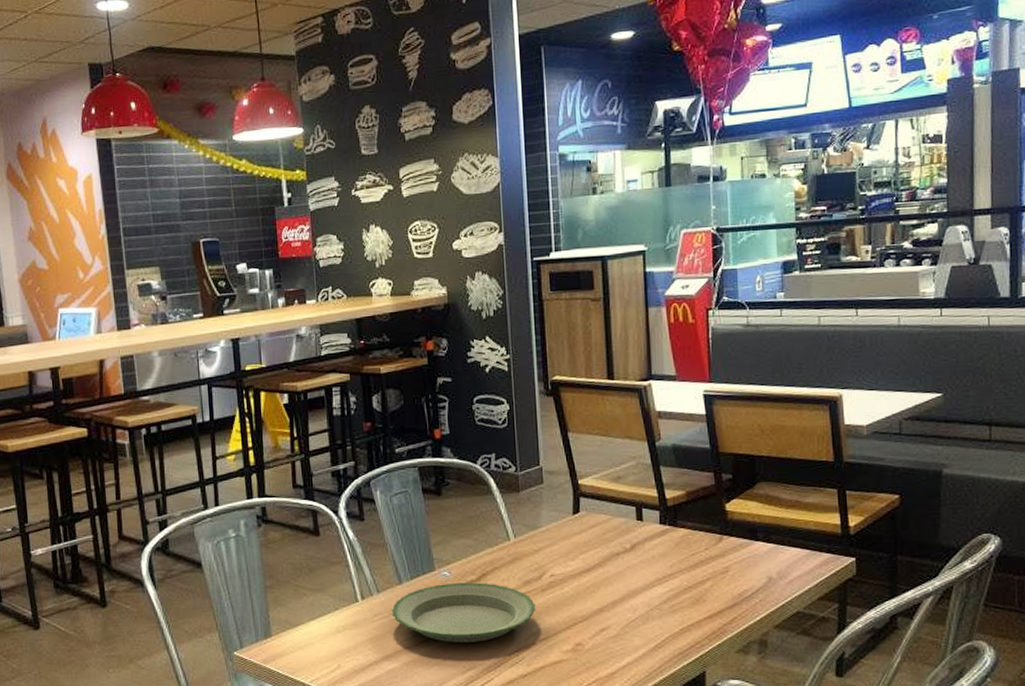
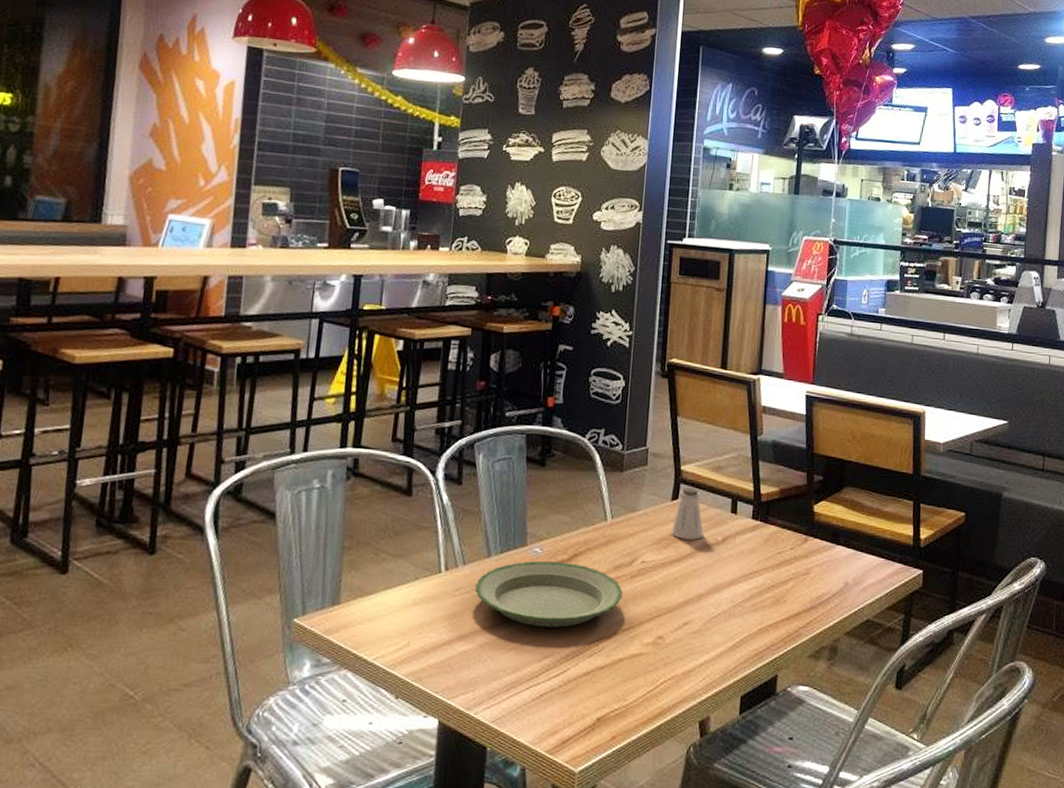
saltshaker: none [576,500,610,550] -> present [671,487,704,540]

